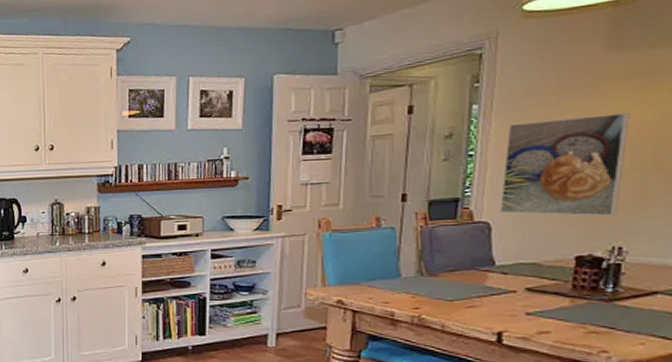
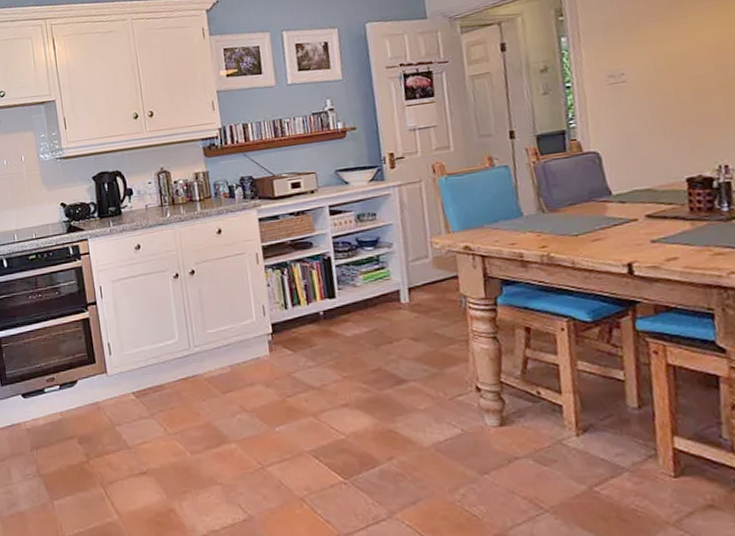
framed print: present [499,112,630,216] -> none [598,33,717,142]

